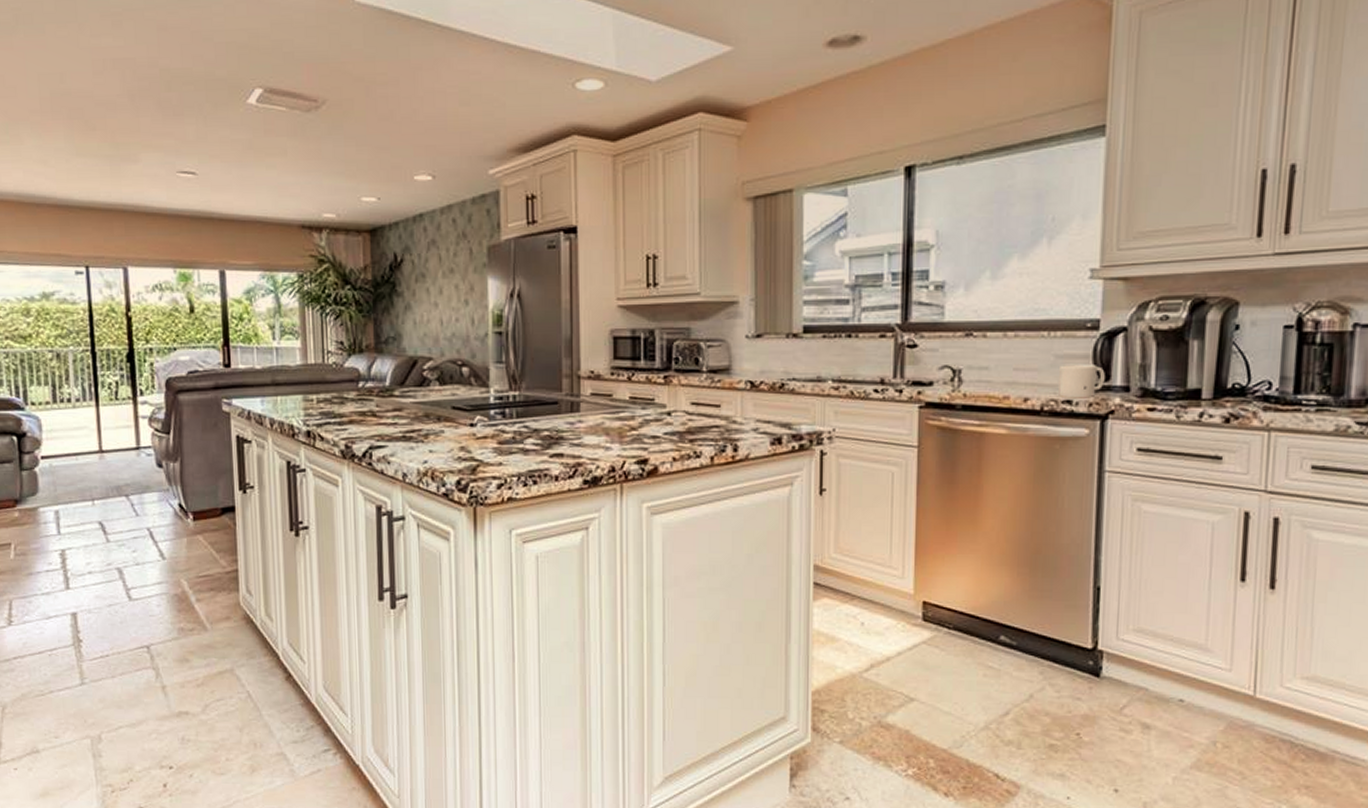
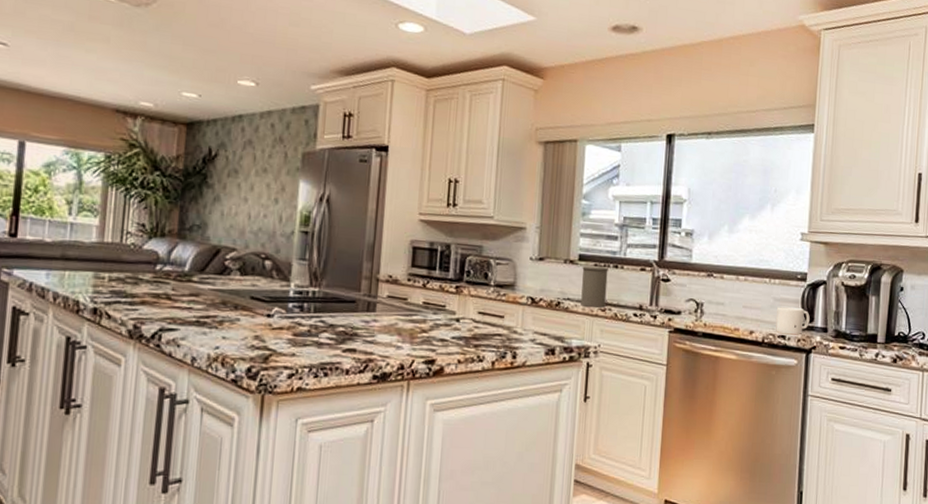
canister: none [808,338,840,387] -> present [581,265,609,309]

